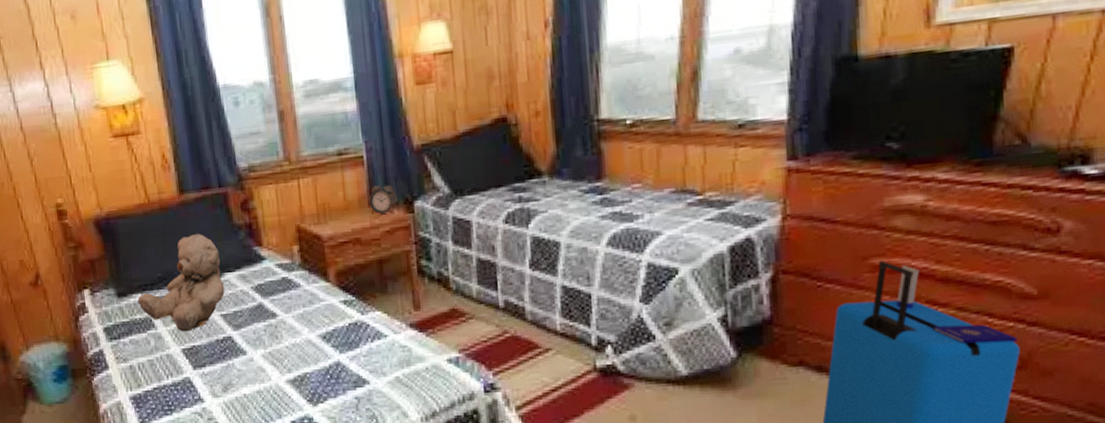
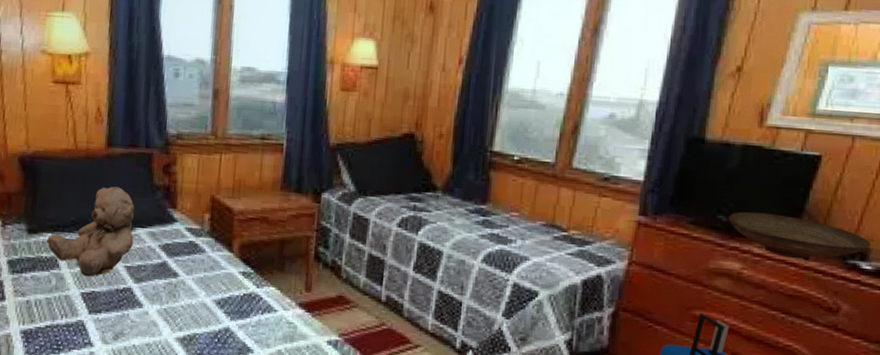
alarm clock: present [369,184,398,215] -> none [281,173,308,201]
decorative bowl: none [900,127,1093,178] -> present [728,211,871,260]

